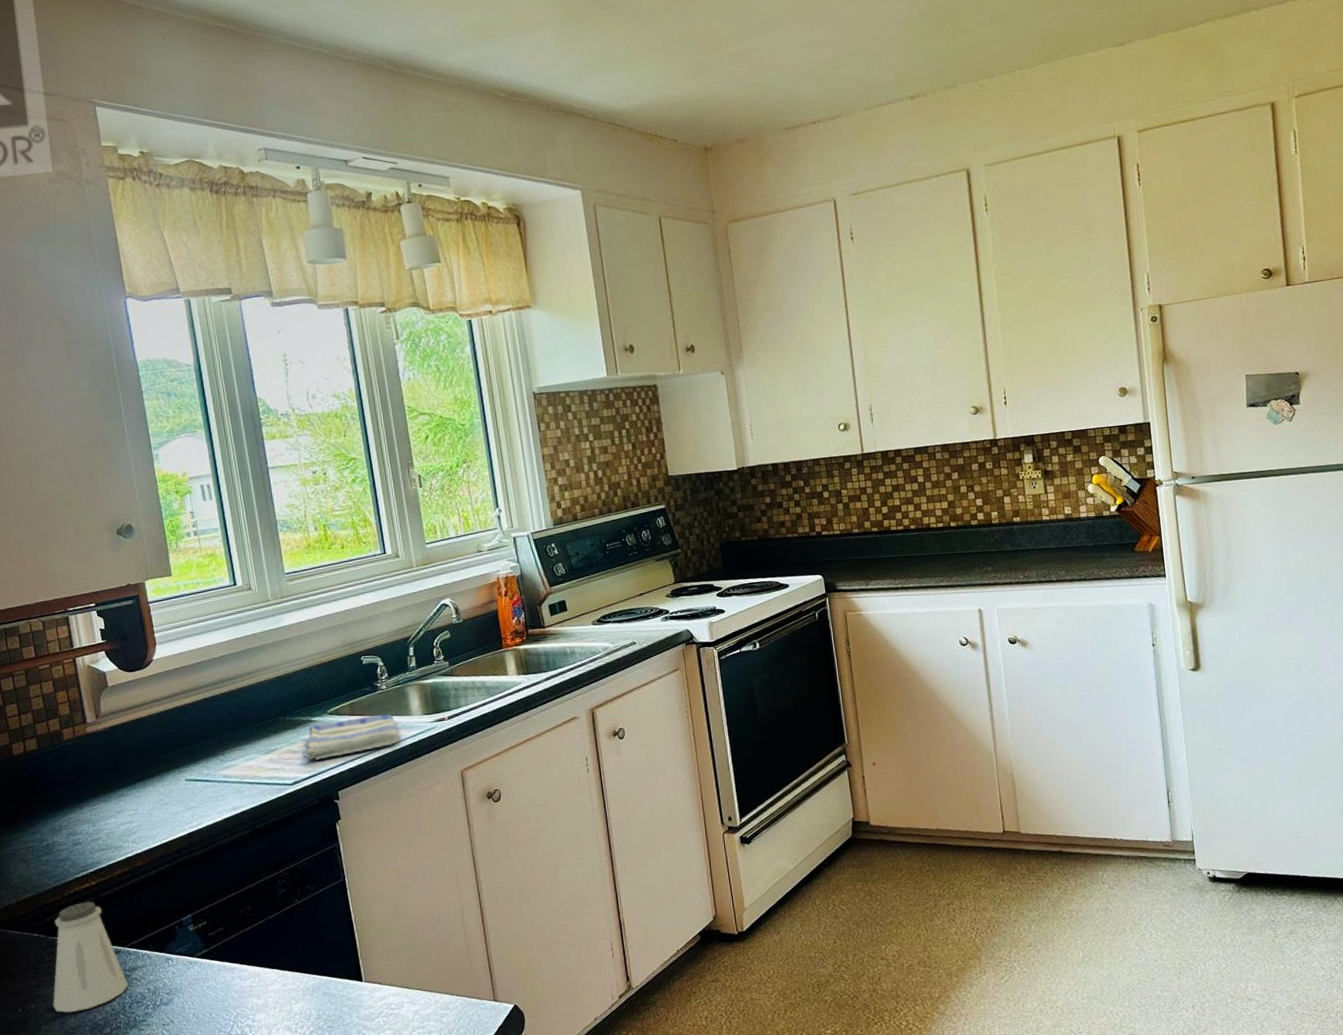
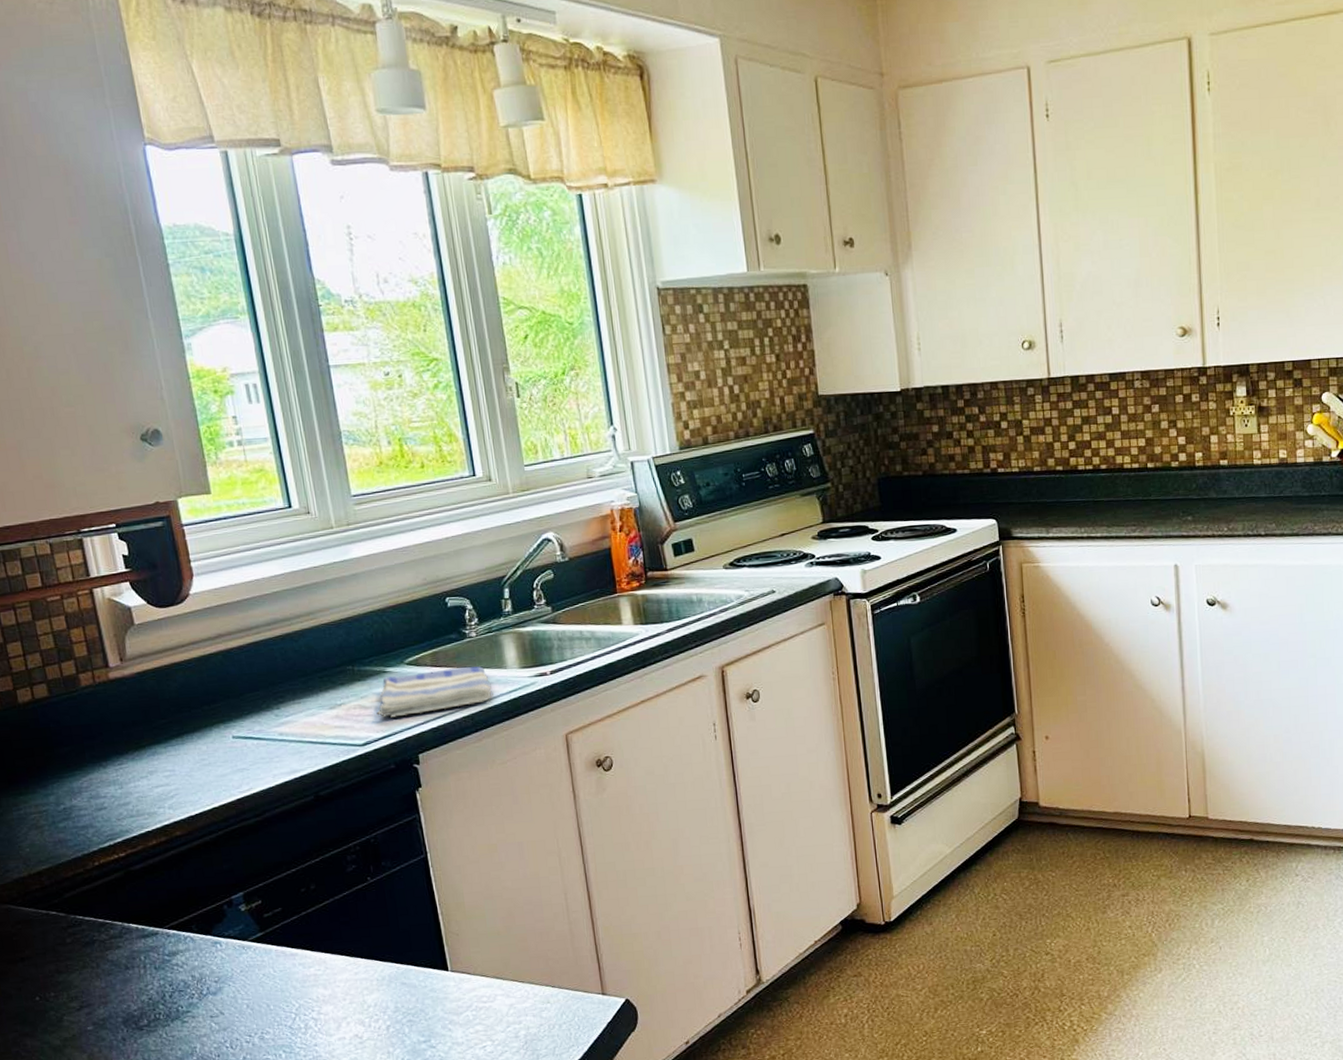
saltshaker: present [53,901,129,1013] -> none [76,875,169,1002]

